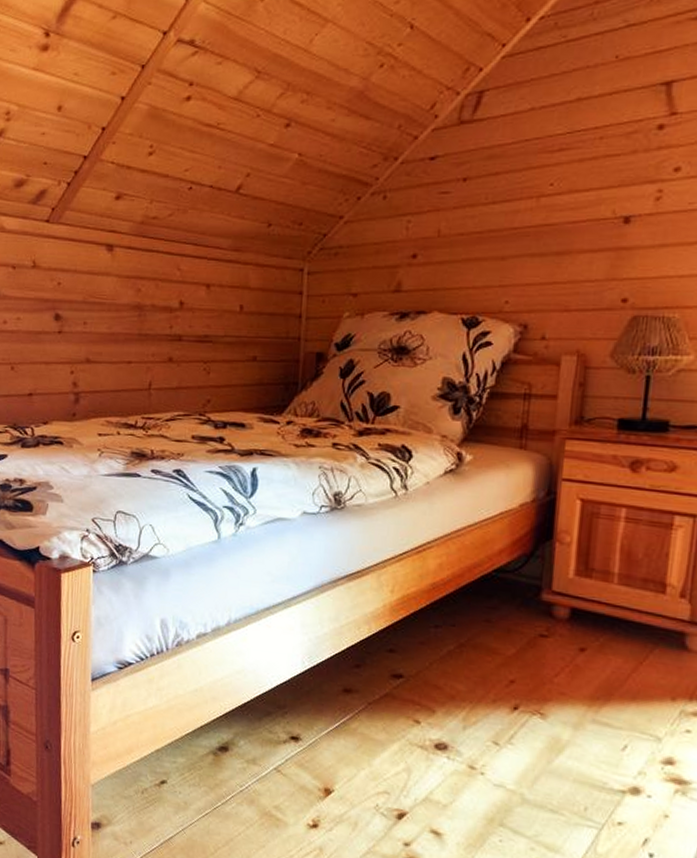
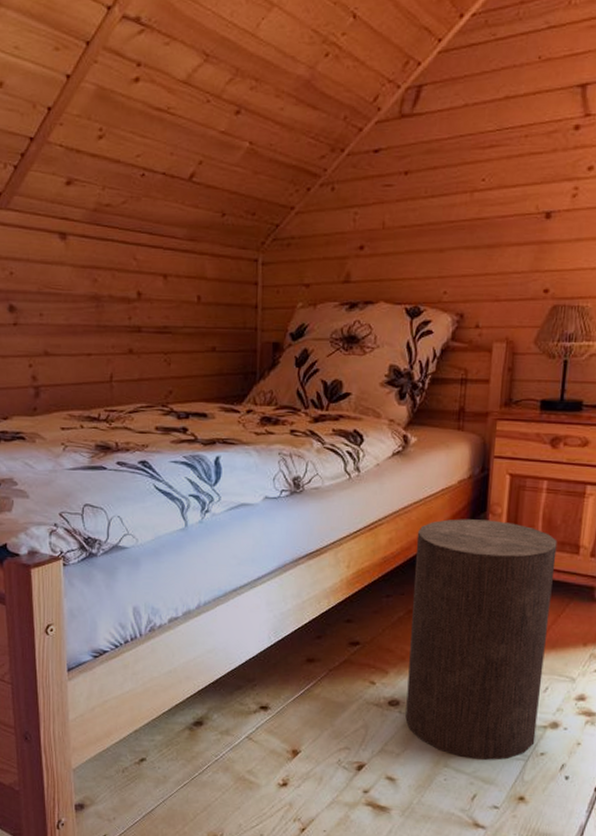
stool: none [454,546,639,825] -> present [405,519,558,760]

